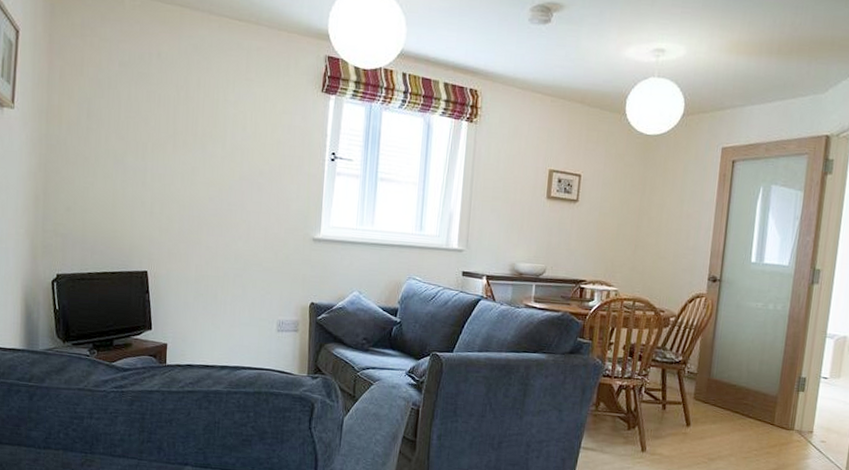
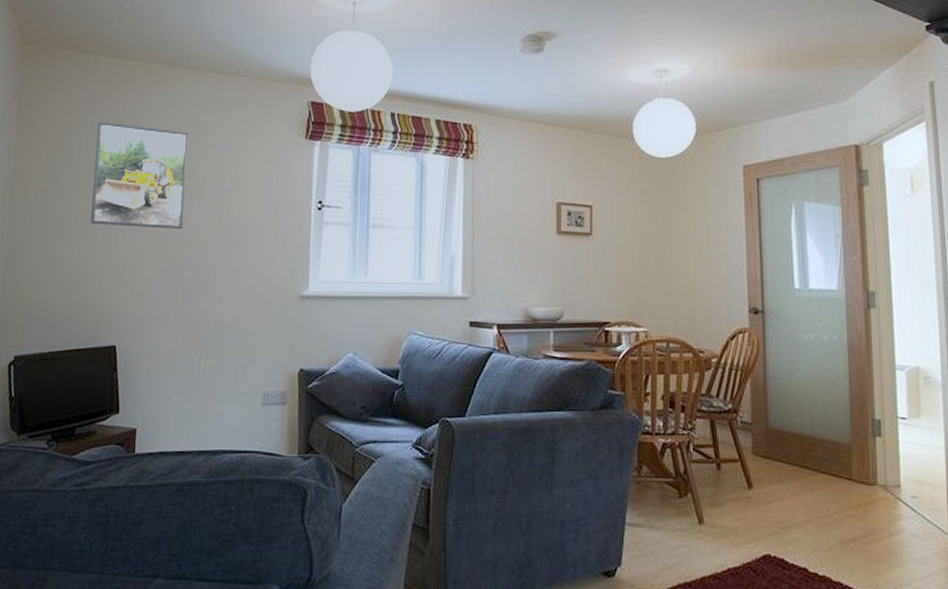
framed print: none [121,60,212,170] -> present [90,121,189,229]

